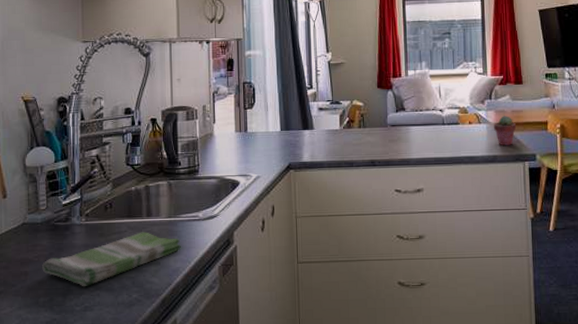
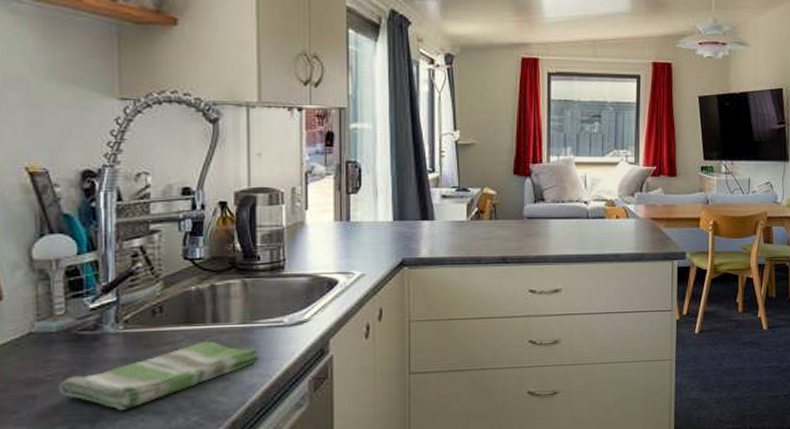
potted succulent: present [494,116,517,146] -> none [643,210,668,244]

